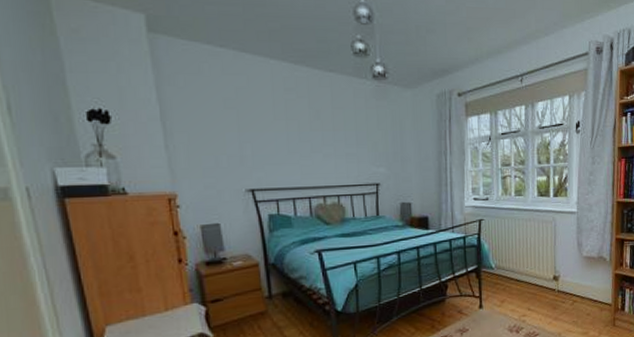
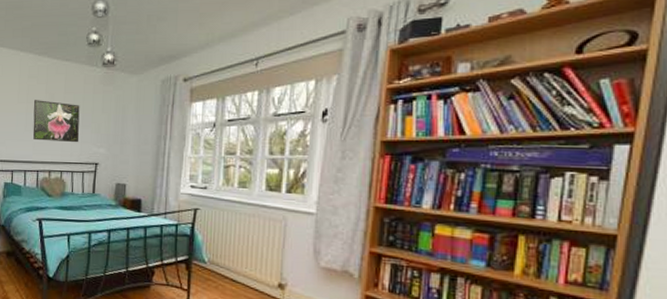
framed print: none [294,116,356,164] -> present [33,100,80,143]

